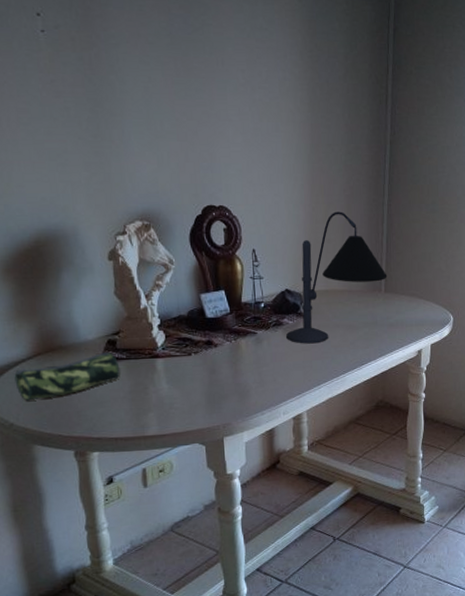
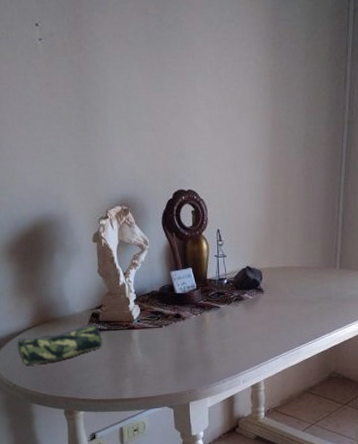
desk lamp: present [286,211,387,344] -> none [247,192,342,318]

